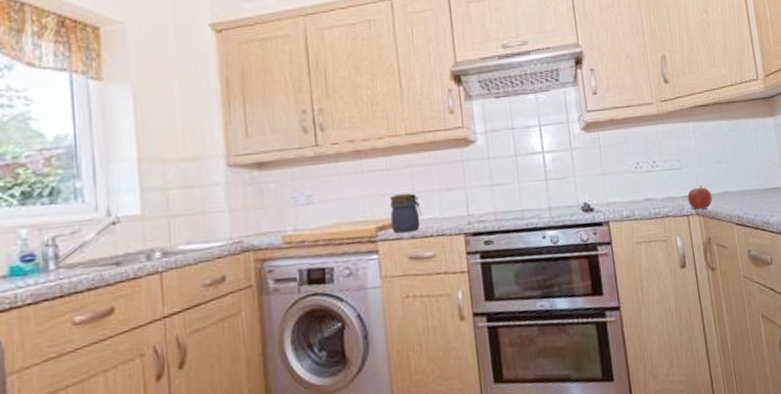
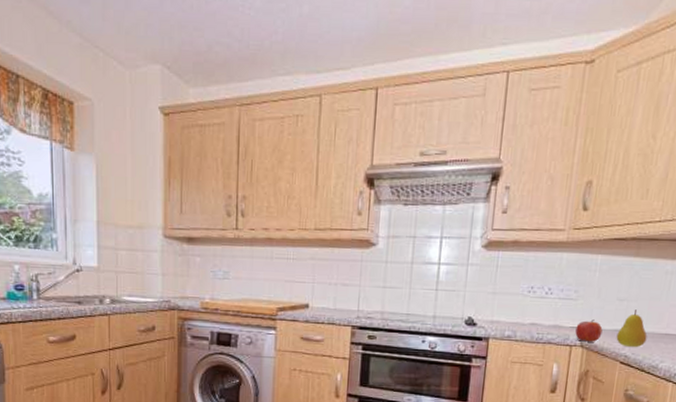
jar: present [390,192,423,234] -> none [290,282,318,317]
fruit: none [725,170,753,208] -> present [616,309,647,348]

